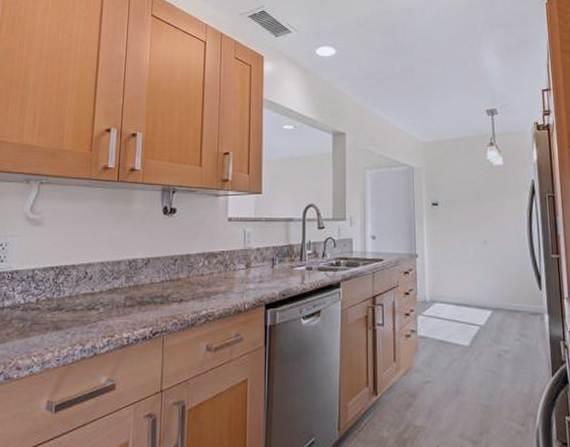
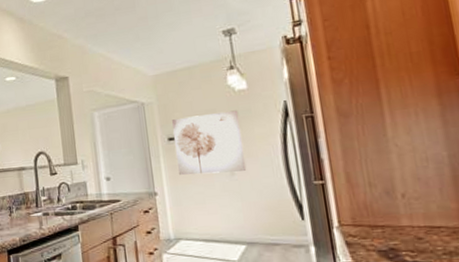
wall art: none [437,183,498,240] -> present [172,110,247,175]

